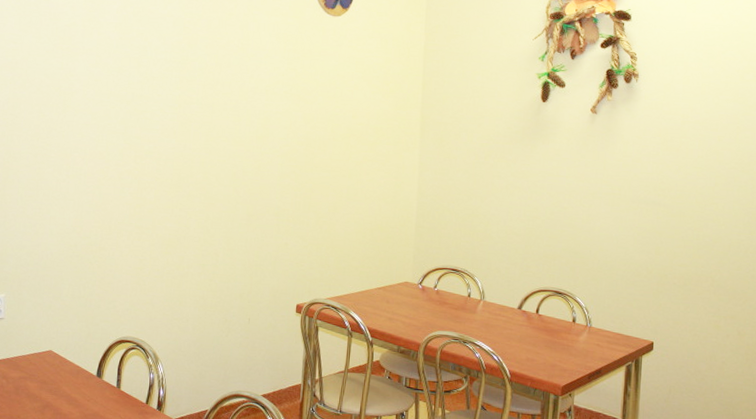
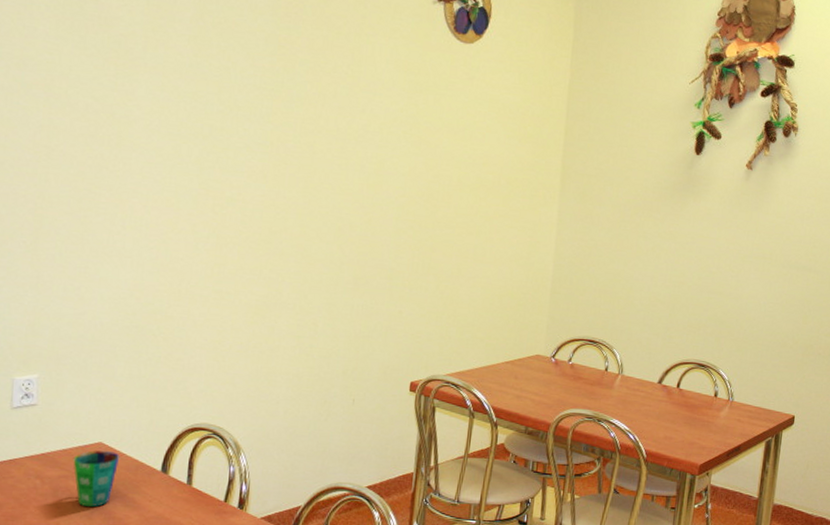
cup: none [30,356,65,404] -> present [73,450,120,508]

